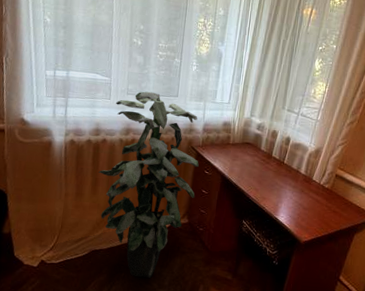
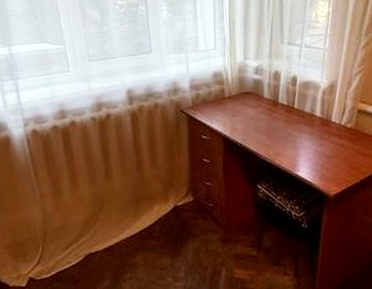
indoor plant: present [98,91,199,278] -> none [74,53,196,274]

